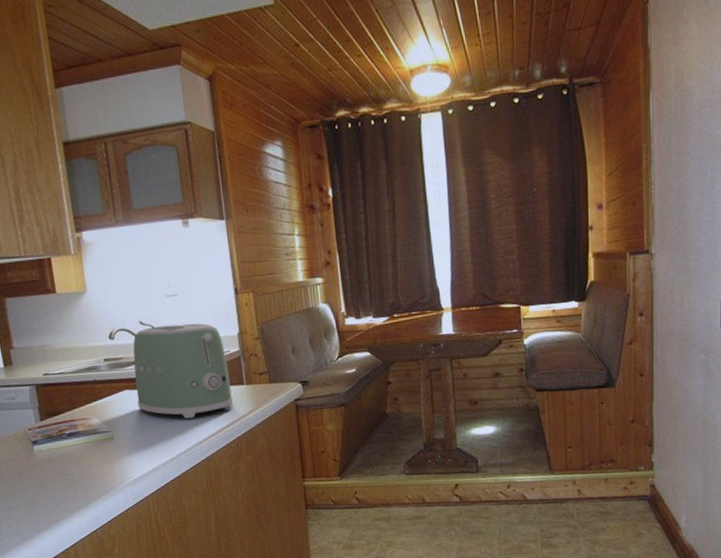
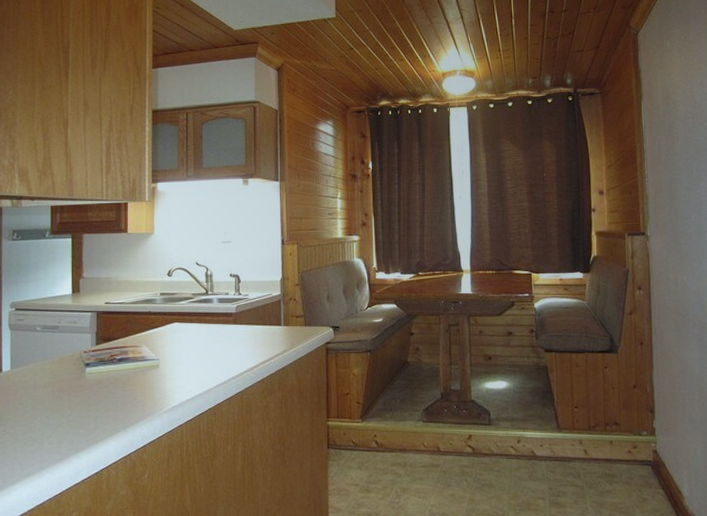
toaster: present [133,323,234,419] -> none [185,267,271,353]

